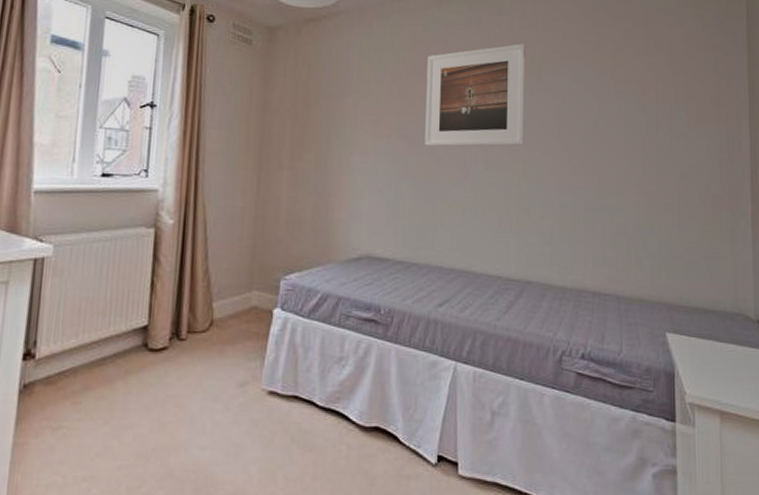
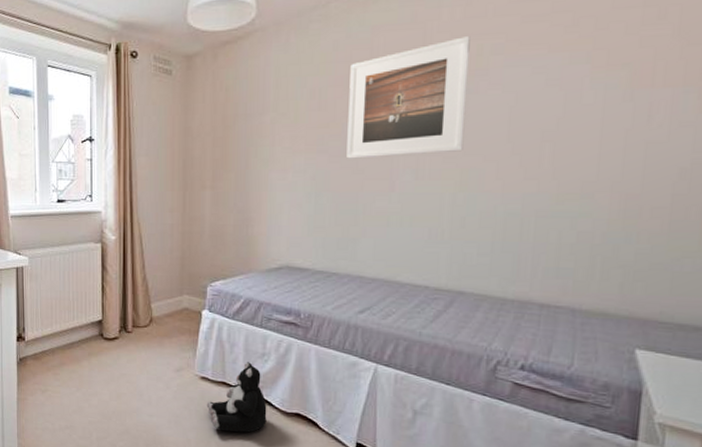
plush toy: none [274,369,344,459] -> present [206,362,267,433]

